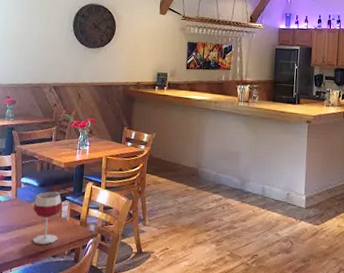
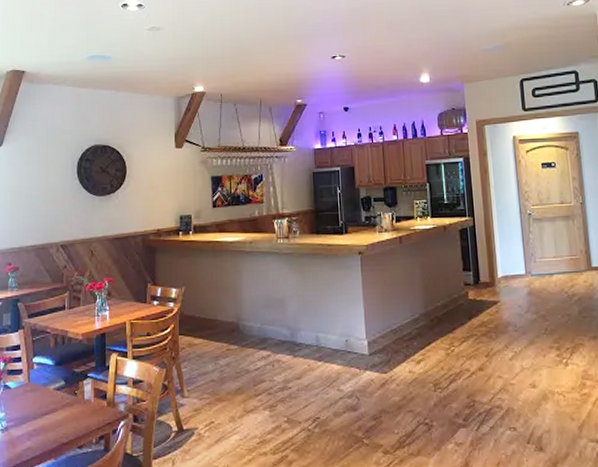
wineglass: present [32,191,62,245] -> none [50,369,83,435]

